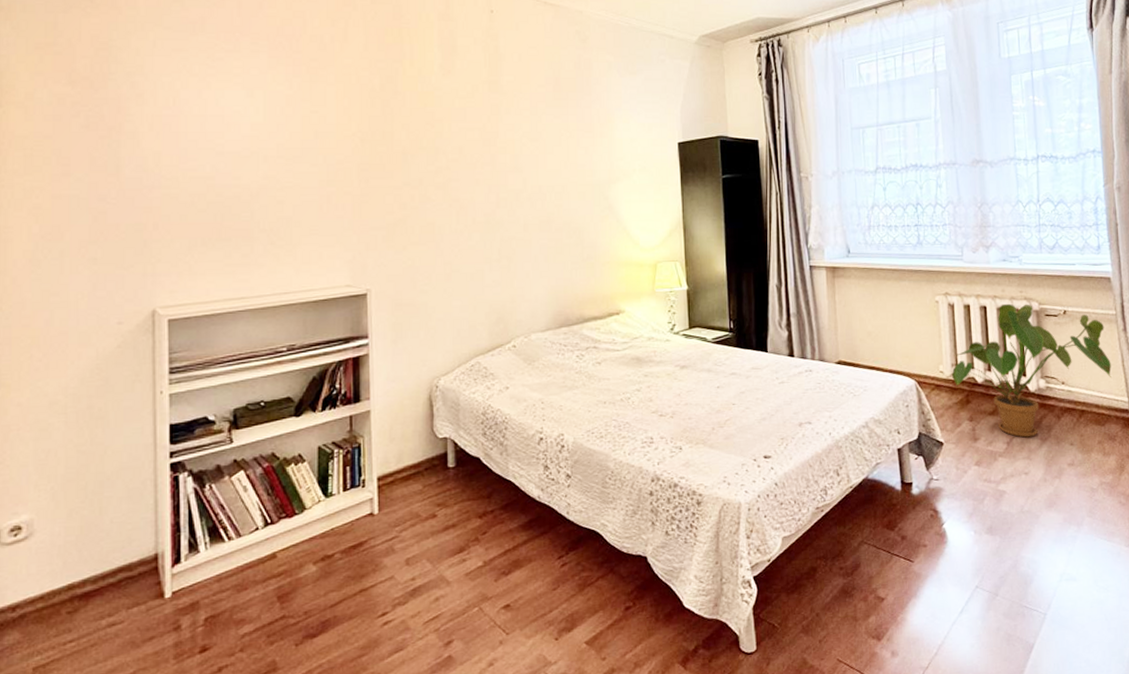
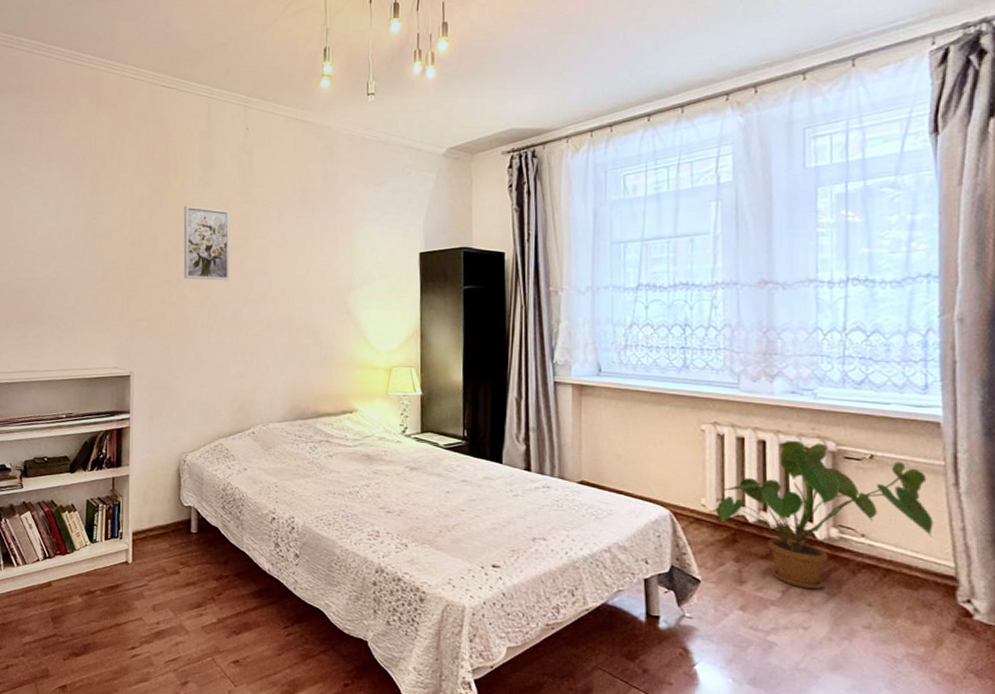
wall art: none [423,96,479,179] -> present [183,205,230,280]

